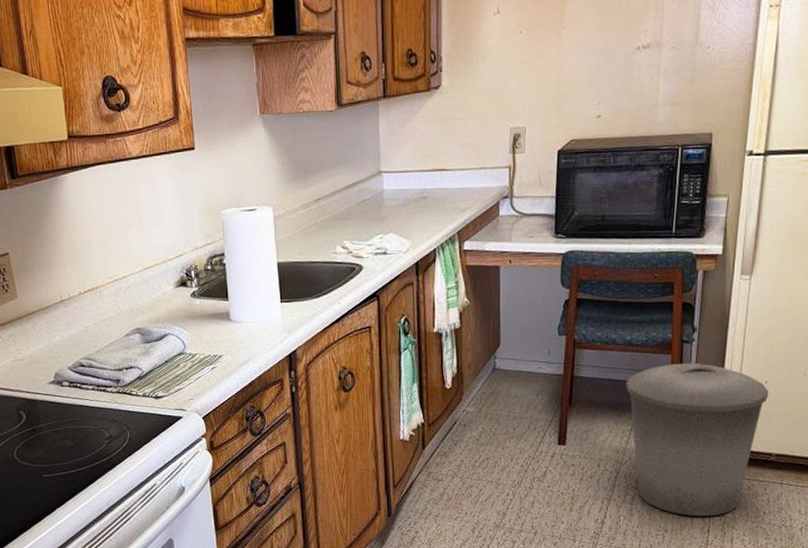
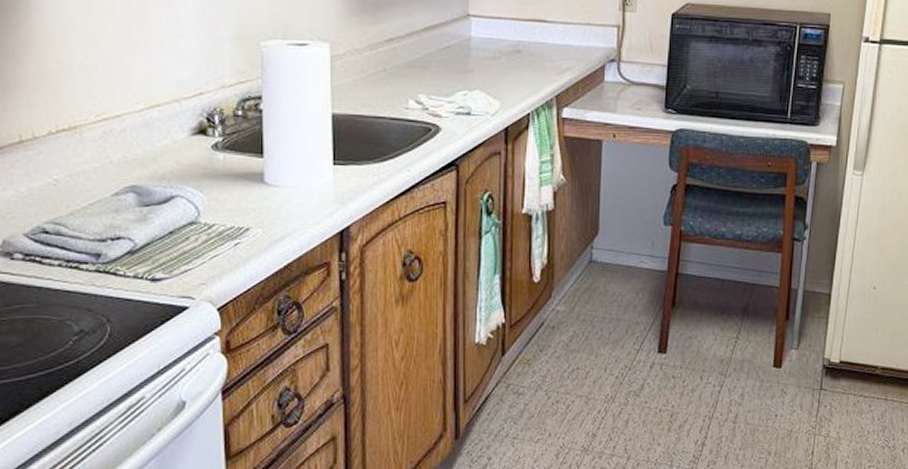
trash can: present [626,362,769,517] -> none [734,263,877,437]

